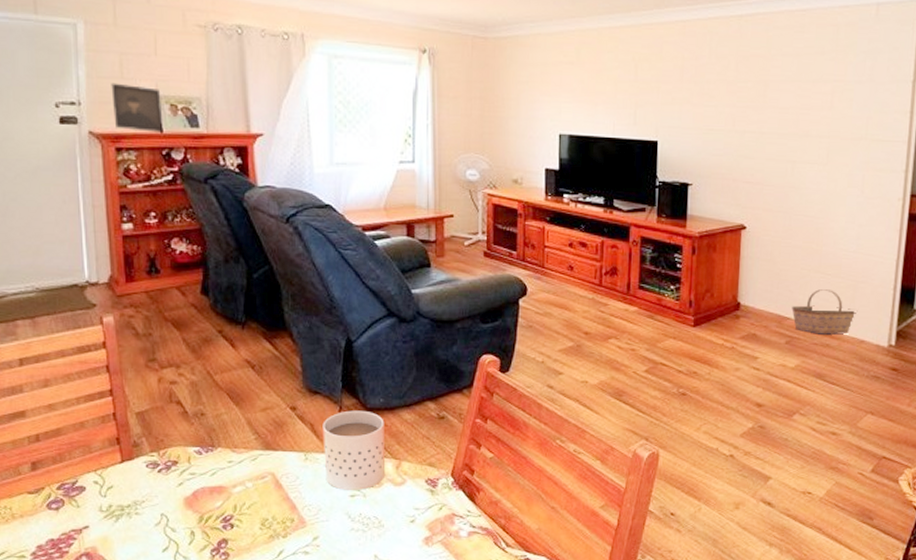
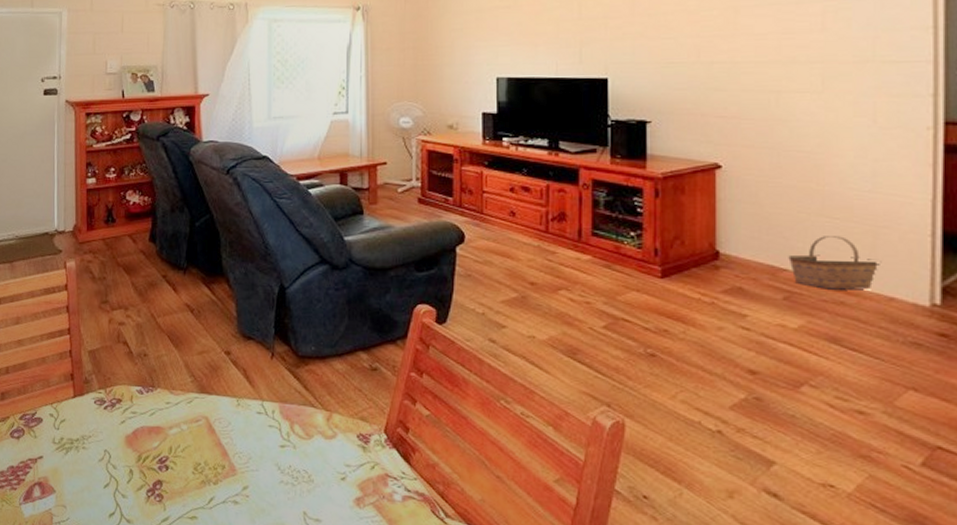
picture frame: present [111,82,164,132] -> none [85,58,125,98]
mug: present [322,410,386,491] -> none [255,357,316,442]

